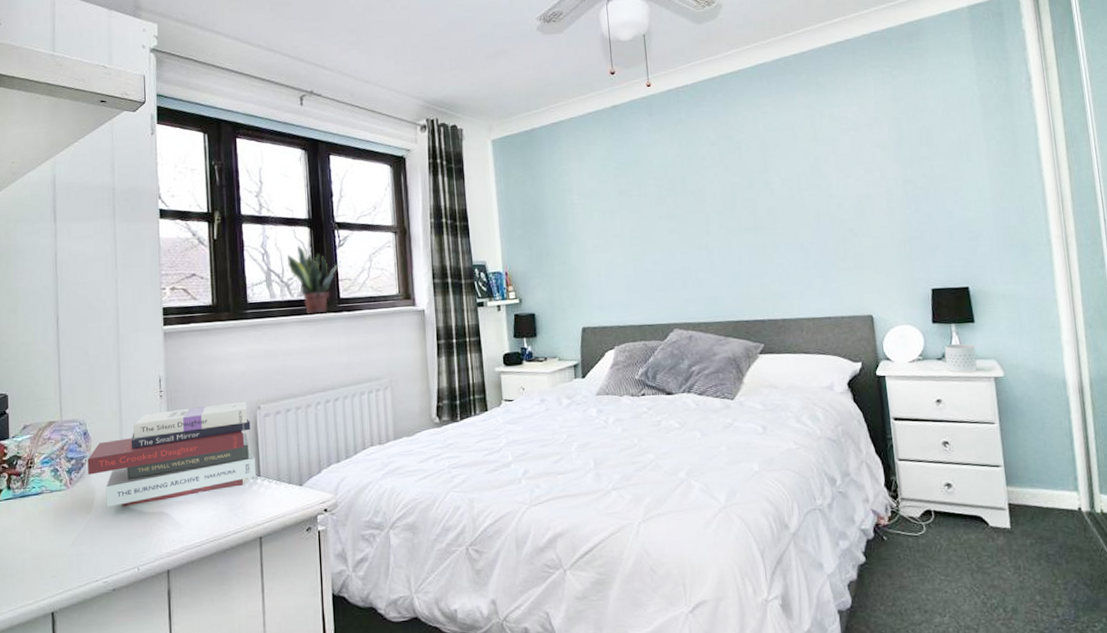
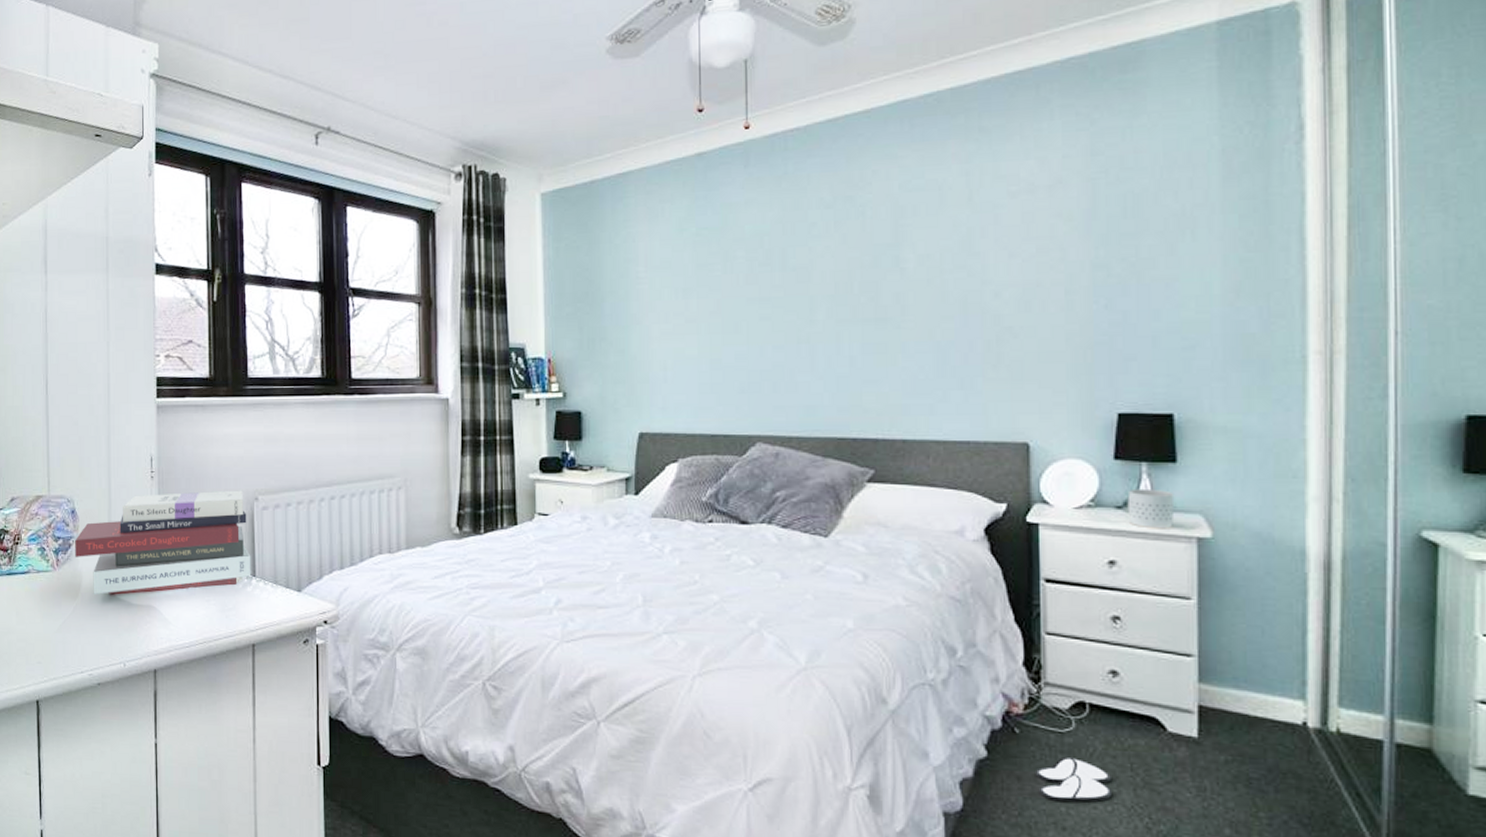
potted plant: present [287,245,341,314] -> none [293,313,354,395]
slippers: none [901,554,957,590] -> present [1035,756,1113,803]

